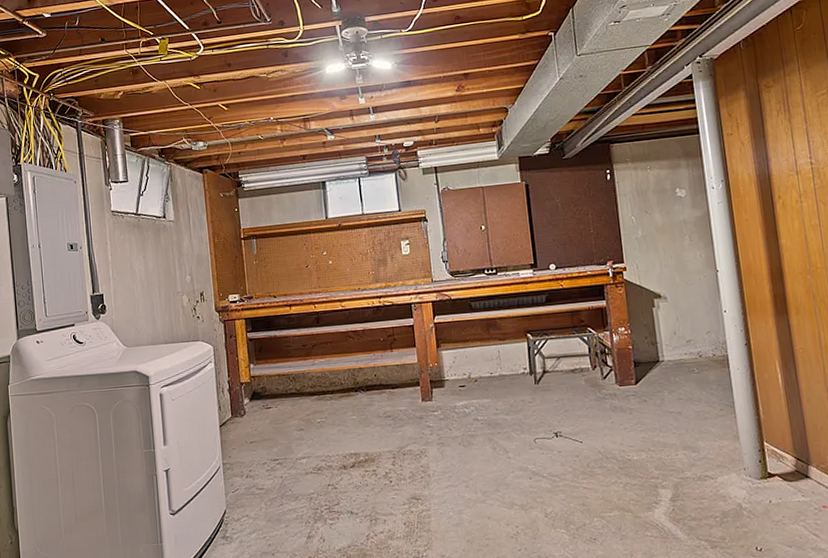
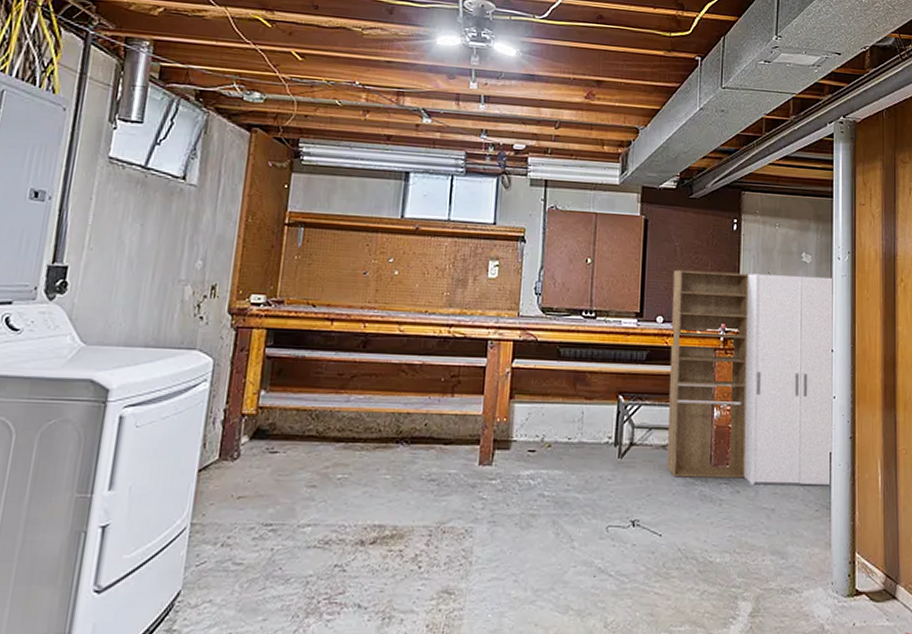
storage cabinet: none [558,205,731,395] -> present [667,269,835,485]

